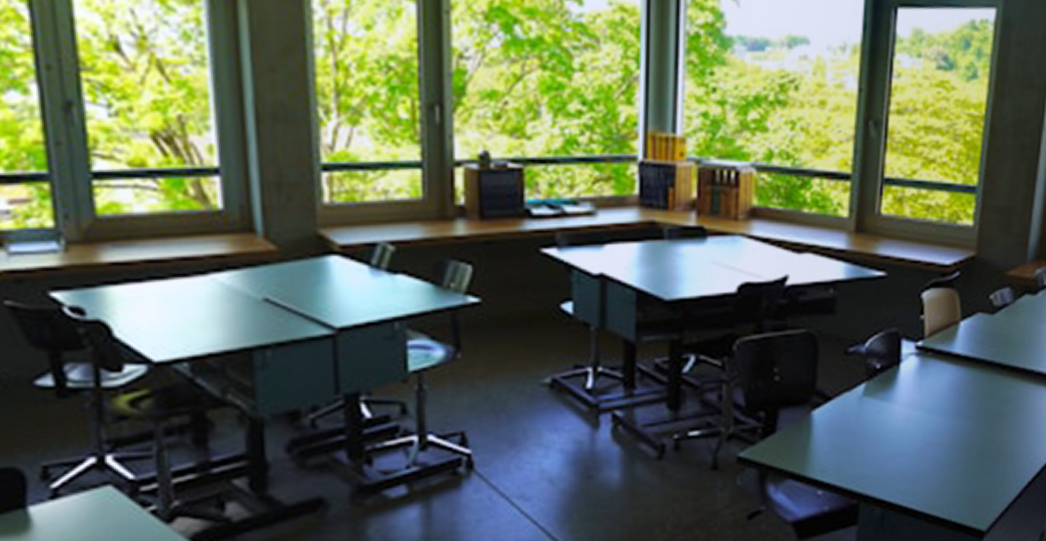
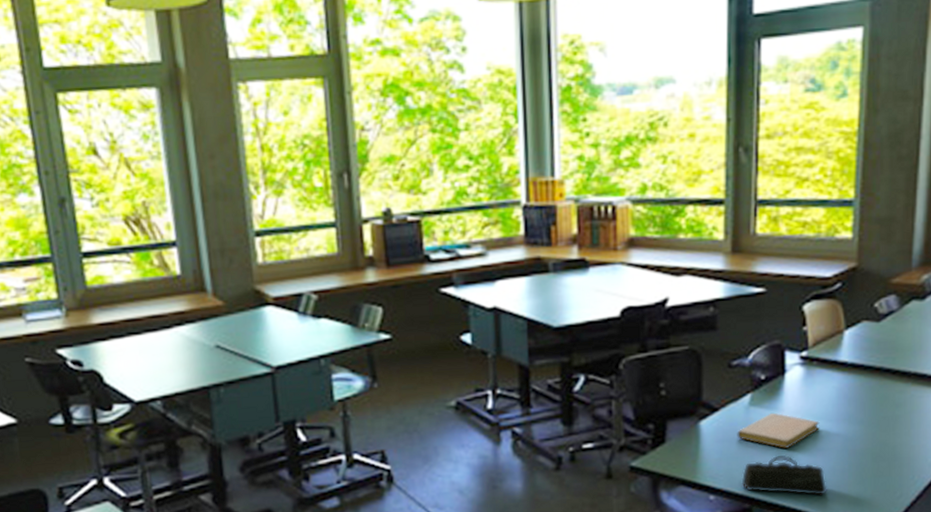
notebook: none [849,404,931,442] -> present [737,412,820,449]
pencil case: none [850,449,934,492] -> present [741,455,827,496]

